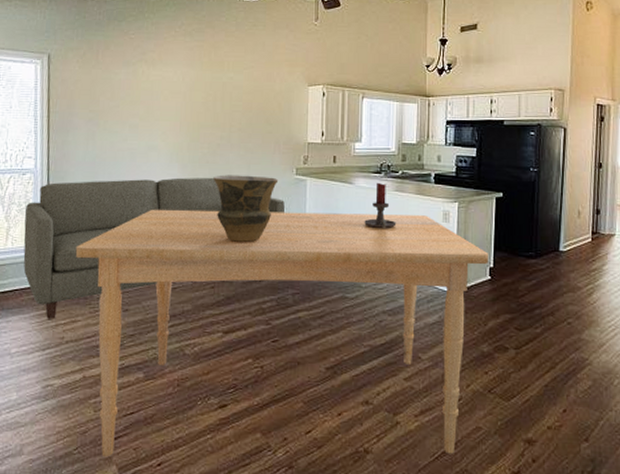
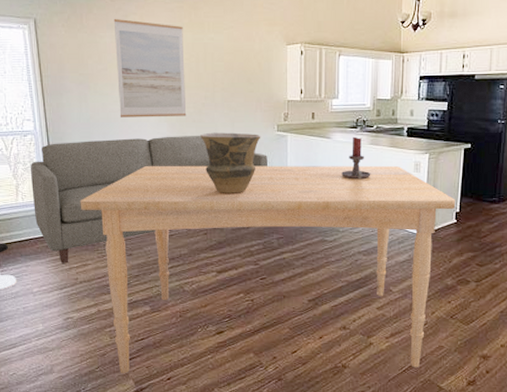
wall art: none [128,55,202,158] -> present [113,18,187,117]

